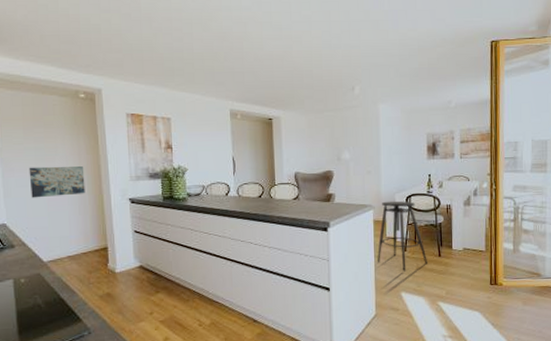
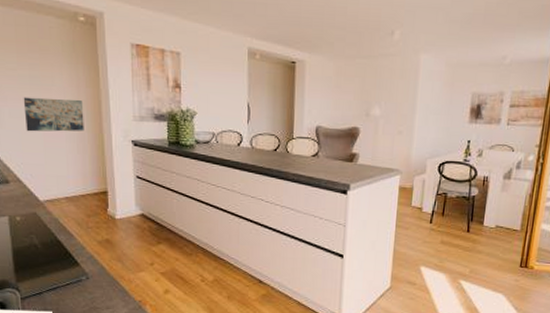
stool: present [377,200,428,272] -> none [398,166,455,245]

